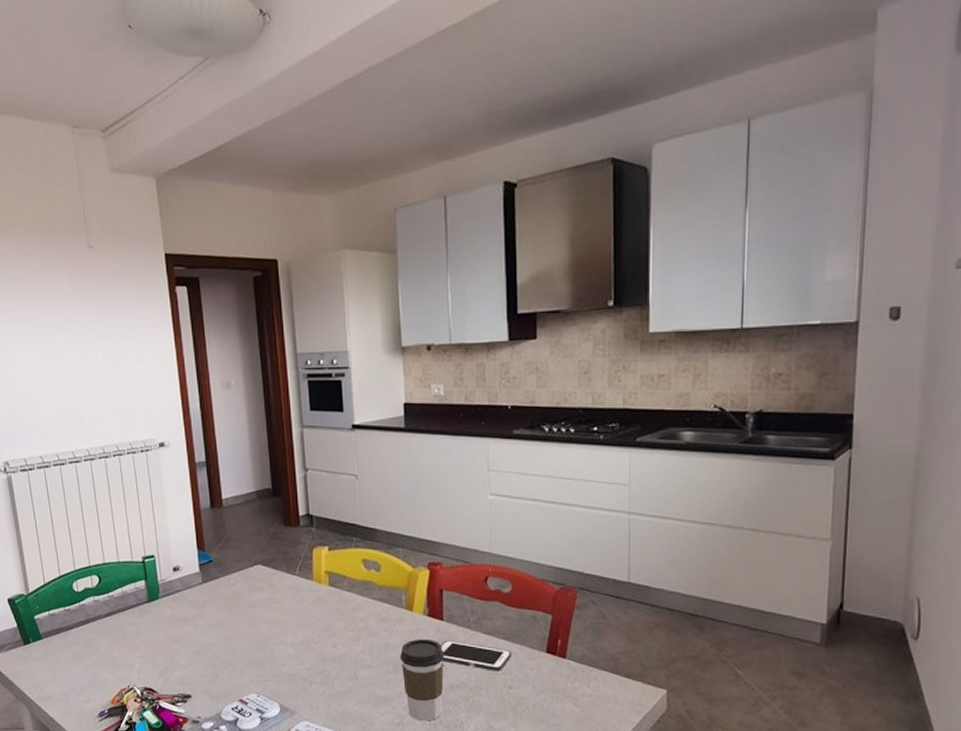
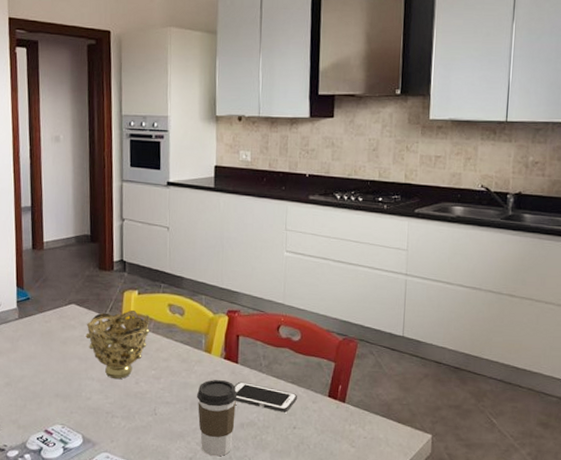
decorative bowl: none [274,568,344,643] -> present [86,310,150,379]

